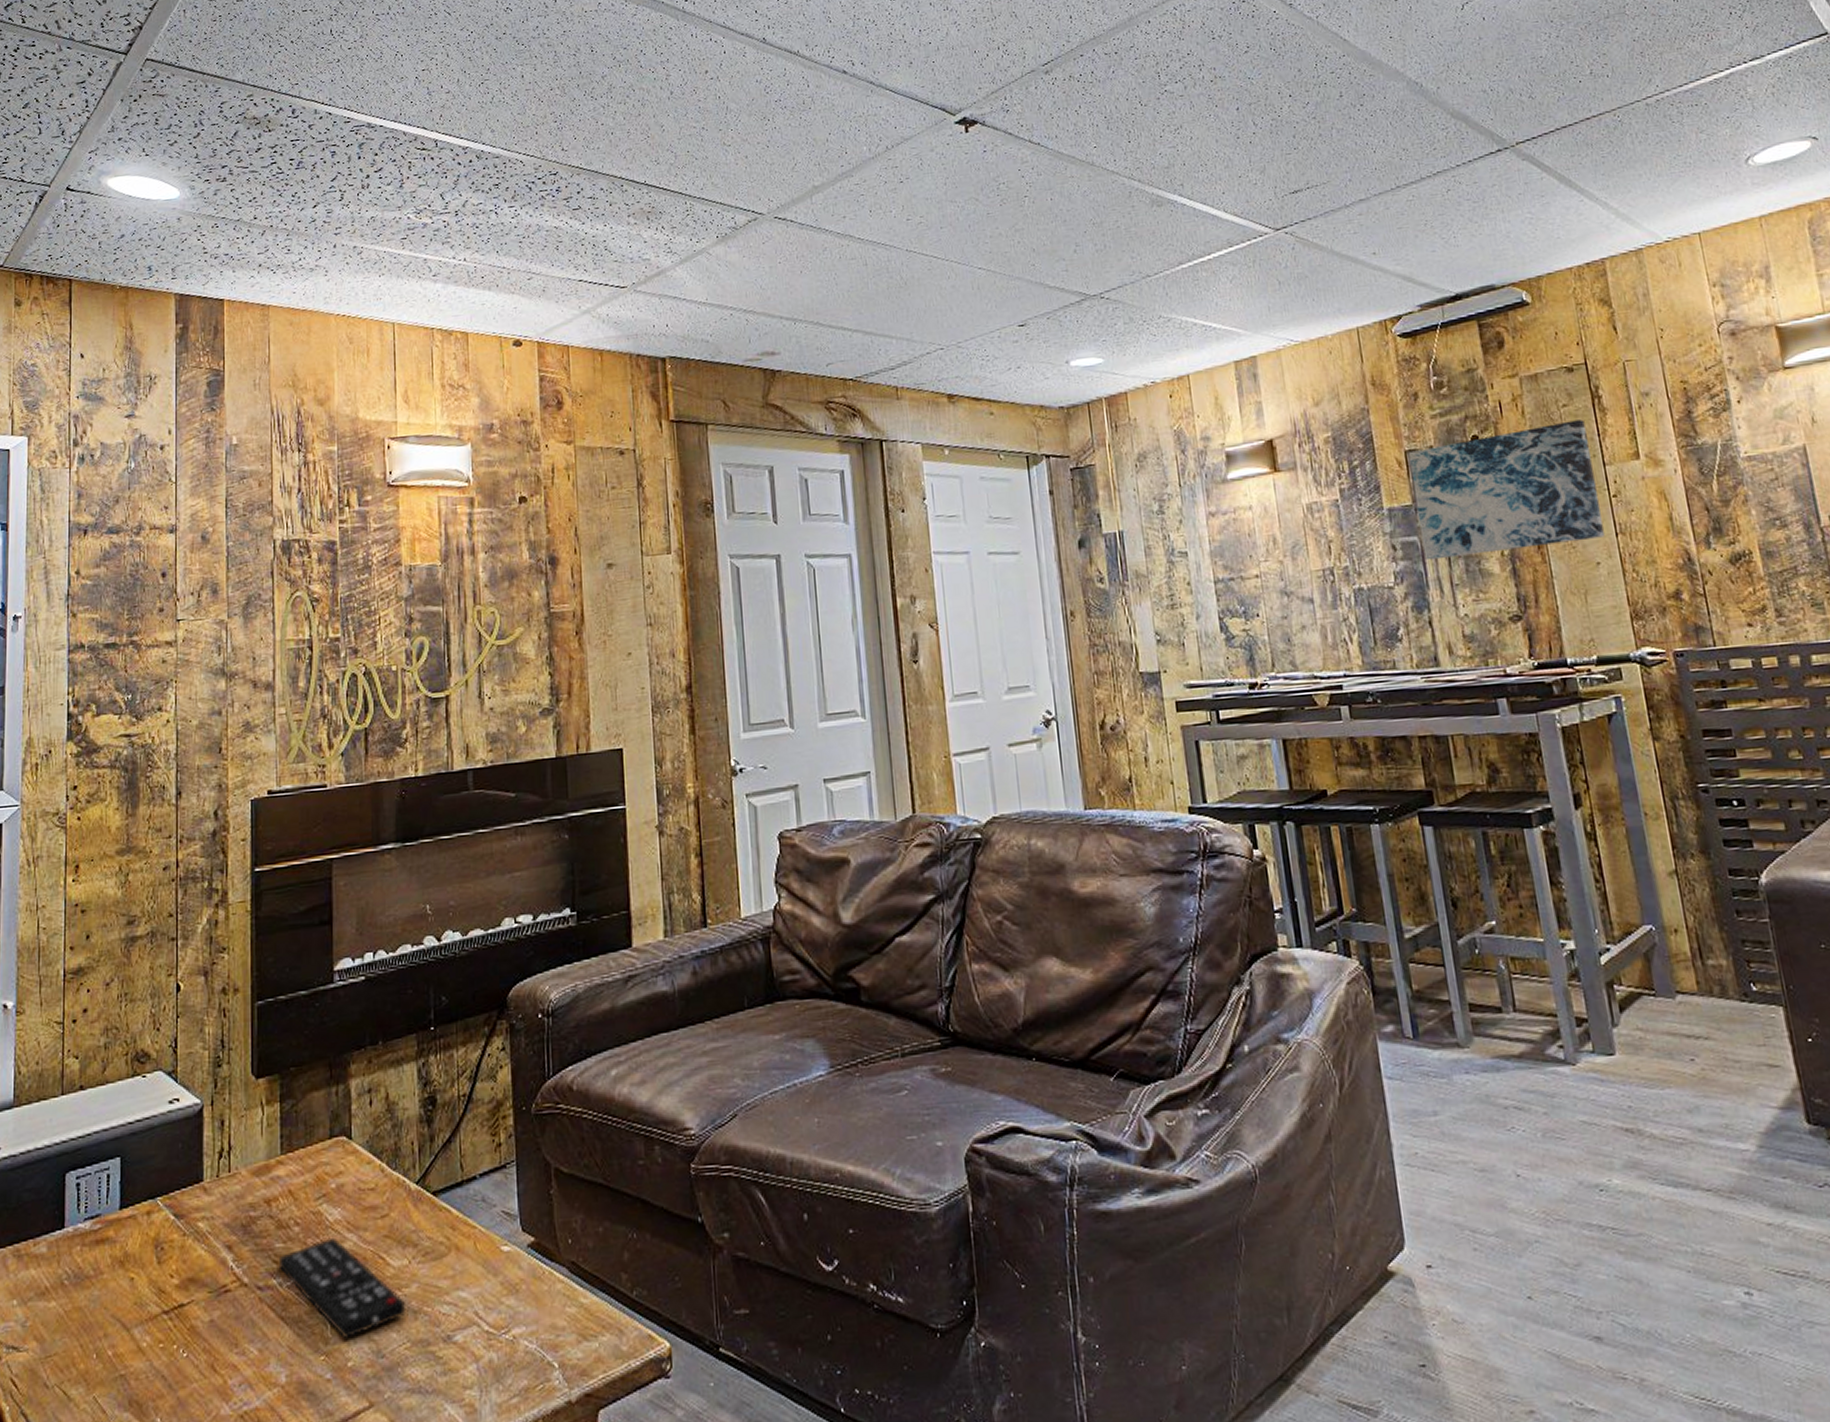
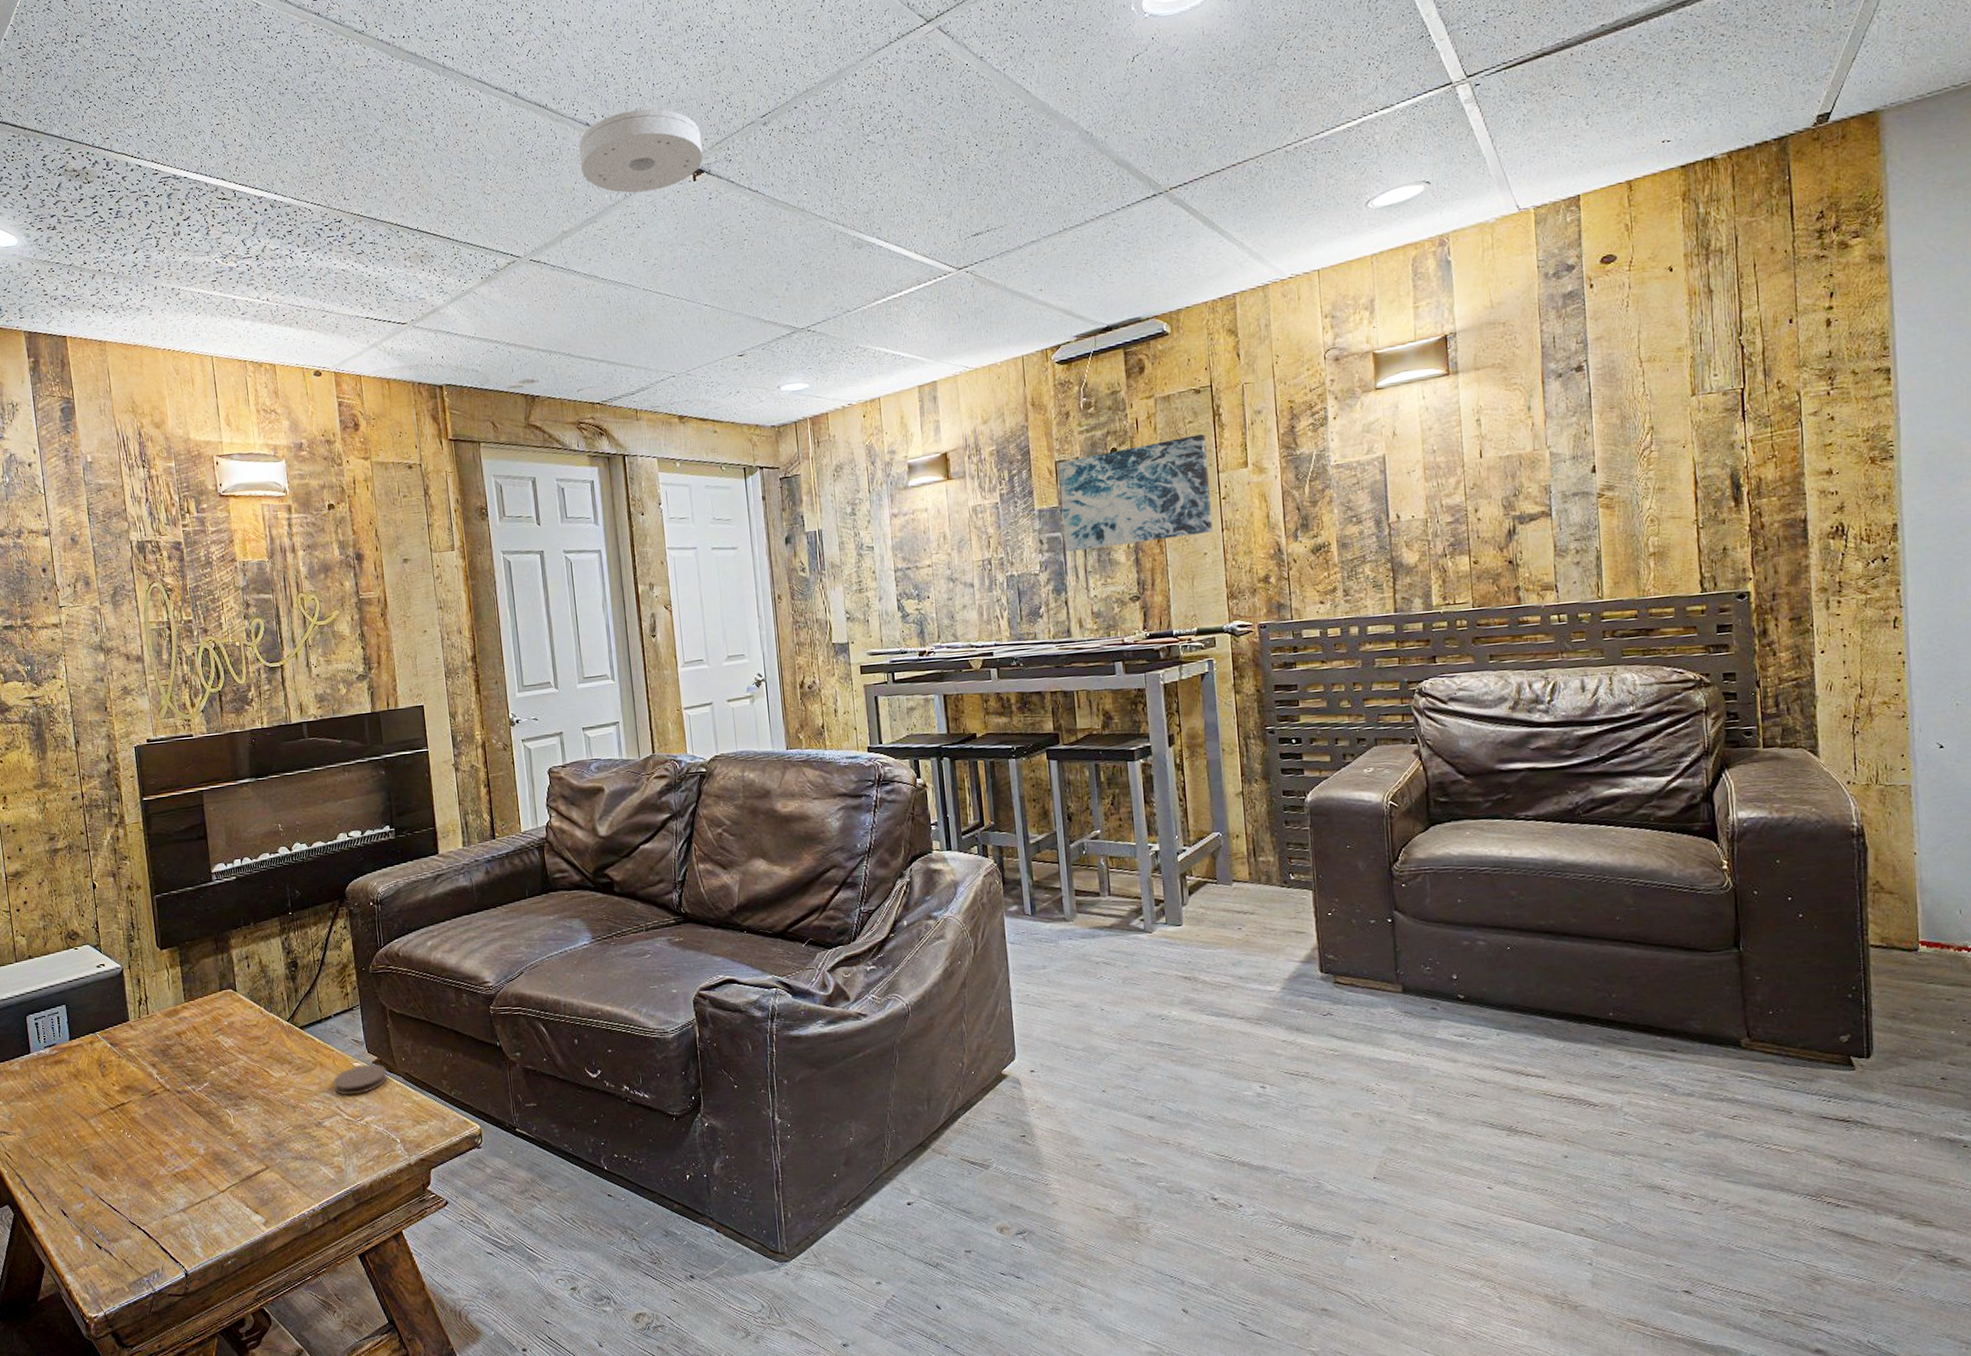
remote control: present [280,1237,405,1340] -> none [191,1058,287,1125]
coaster: none [472,1248,548,1295] -> present [333,1064,388,1095]
smoke detector: none [834,56,976,145] -> present [579,108,703,193]

